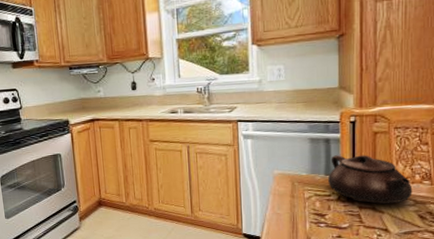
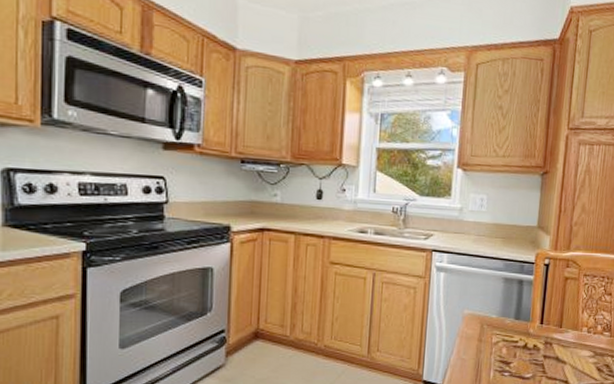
teapot: present [328,155,413,204] -> none [517,298,594,353]

